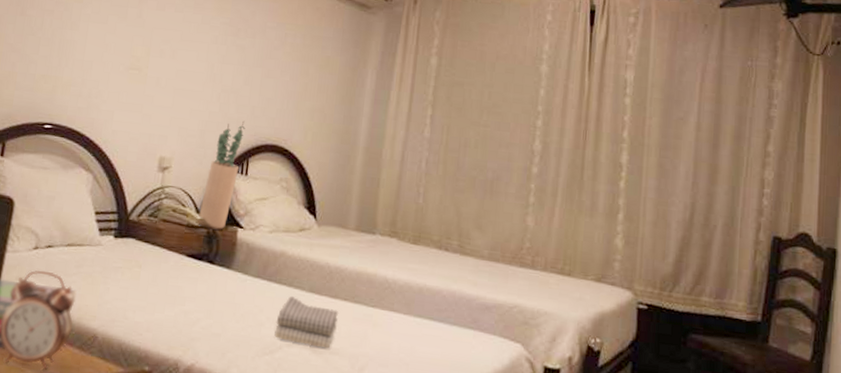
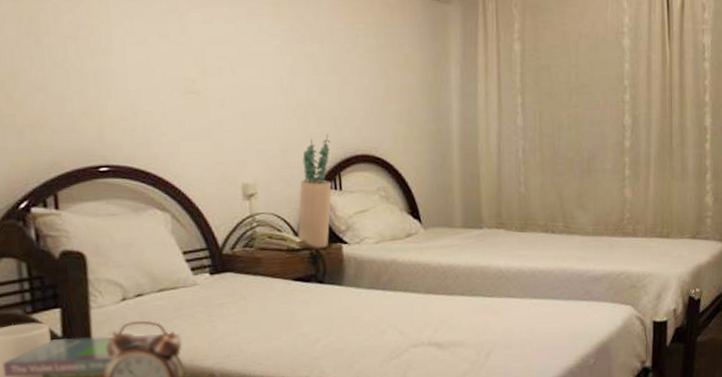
towel: present [274,295,338,348] -> none [397,300,458,344]

